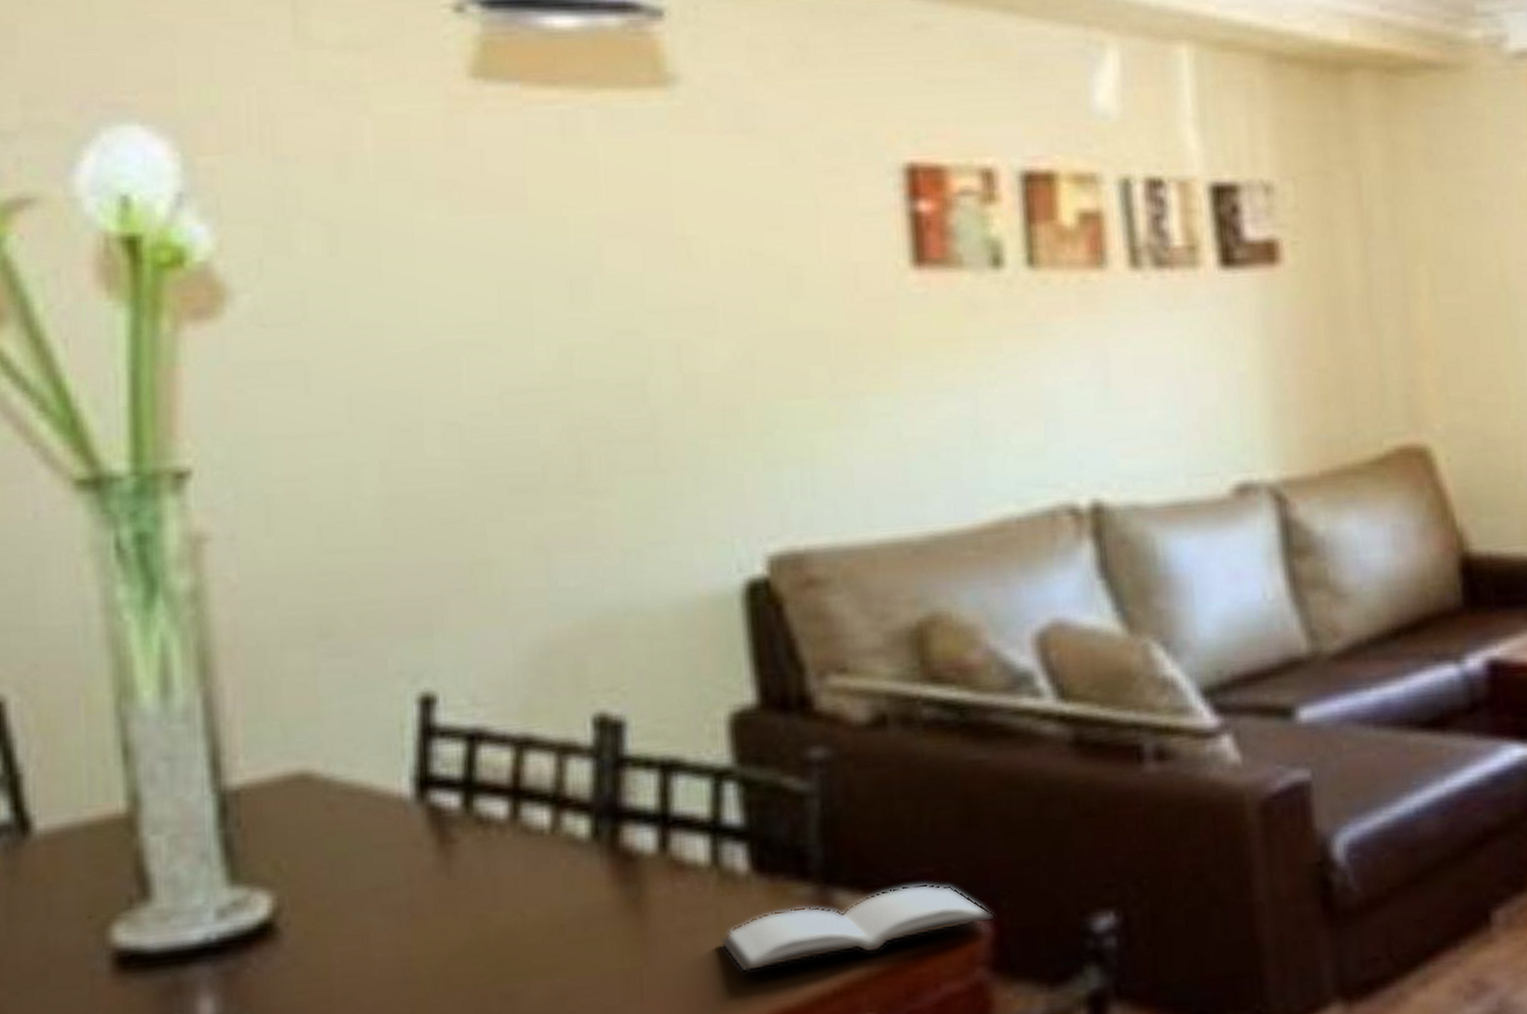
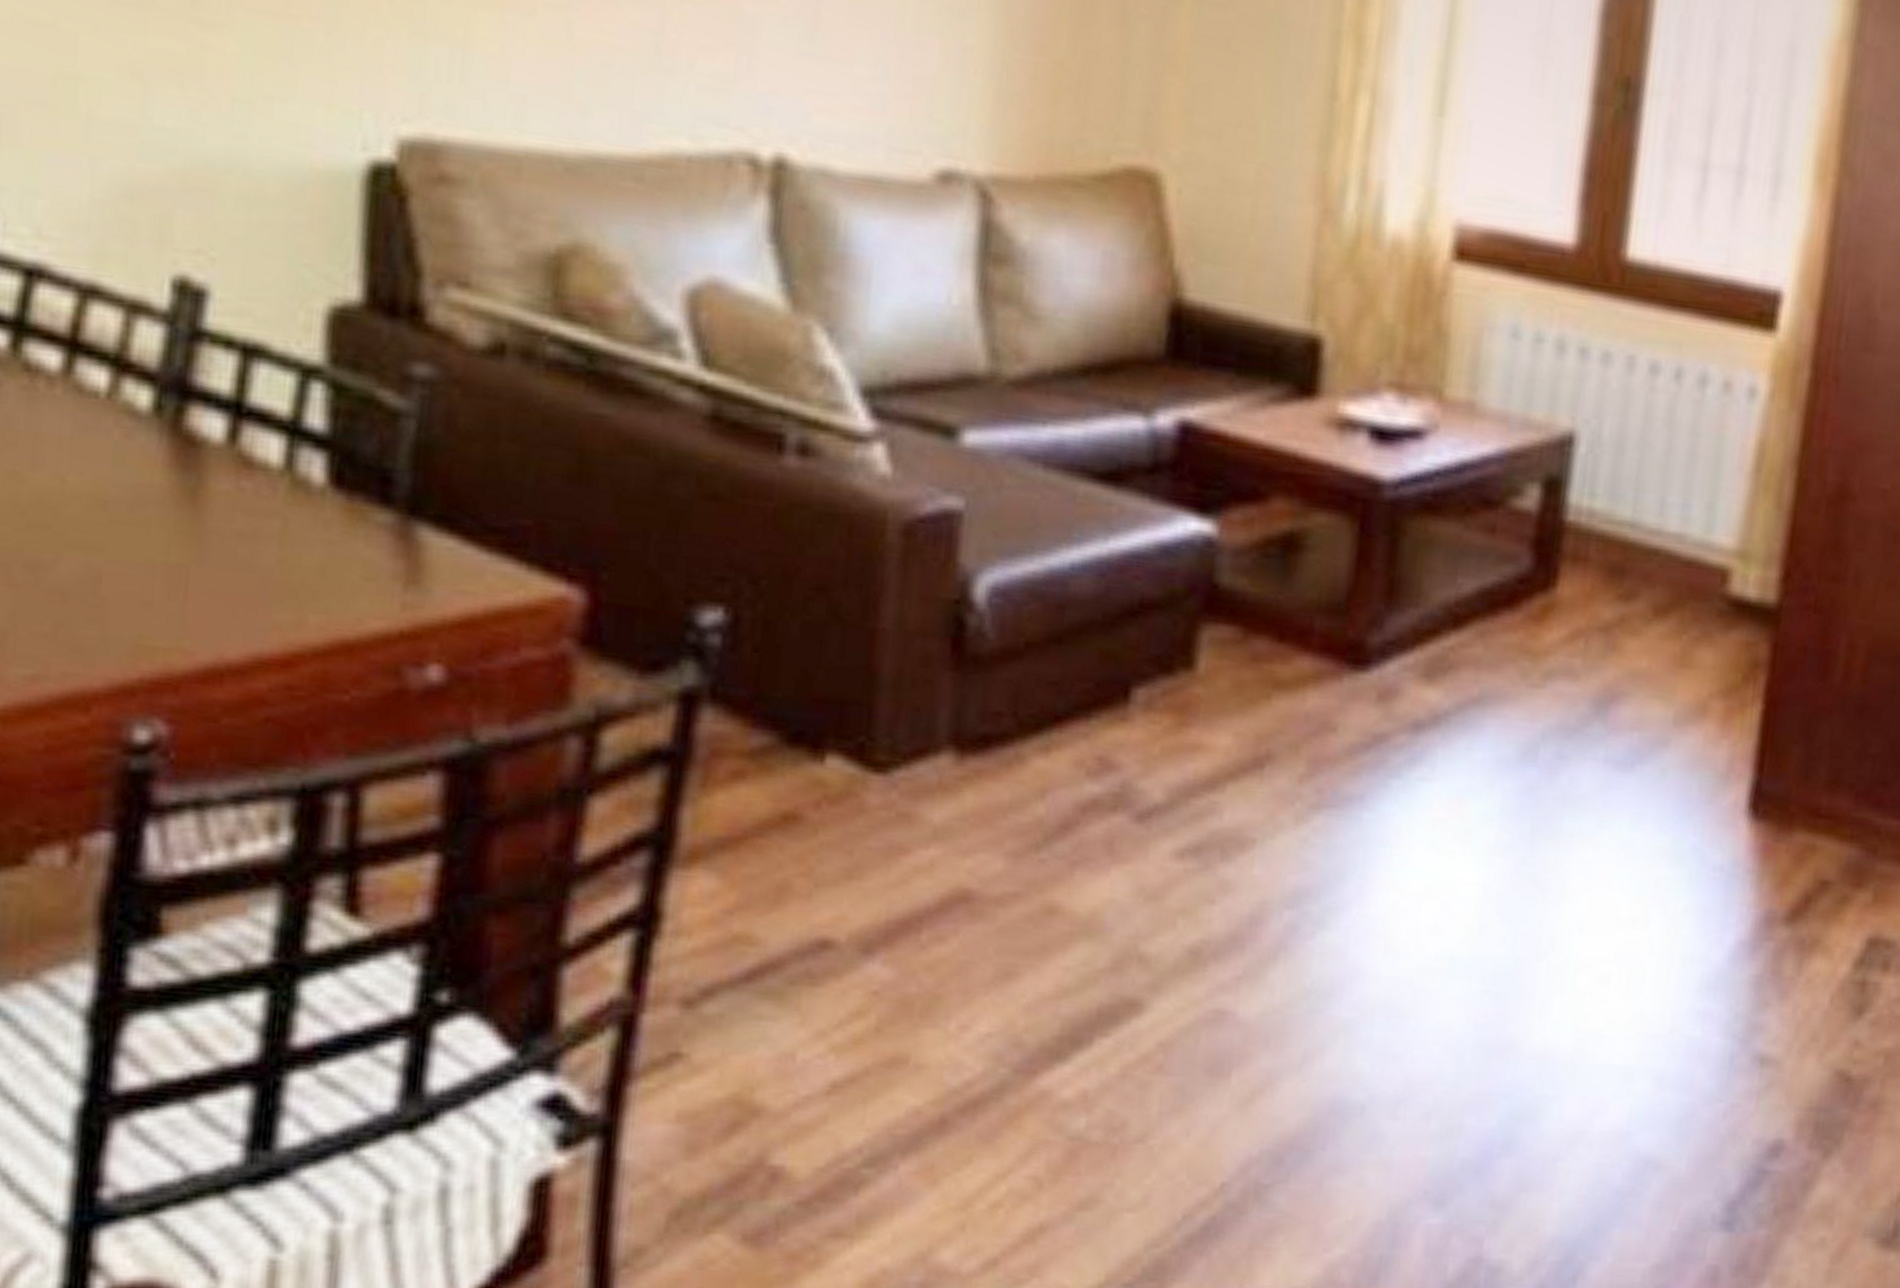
book: present [719,884,995,973] -> none [280,533,592,600]

